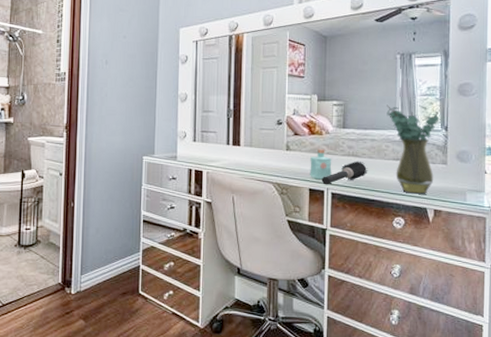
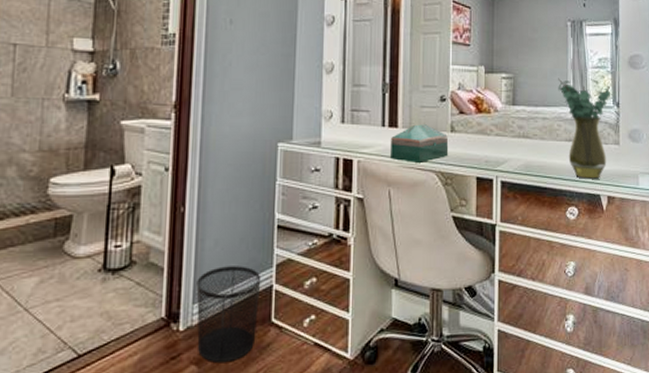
waste bin: none [83,249,131,321] -> present [196,266,262,364]
jewelry box: none [234,143,284,175] -> present [391,124,449,163]
perfume: present [310,149,332,179] -> none [477,130,501,166]
hairbrush: present [321,160,368,185] -> none [490,142,540,172]

